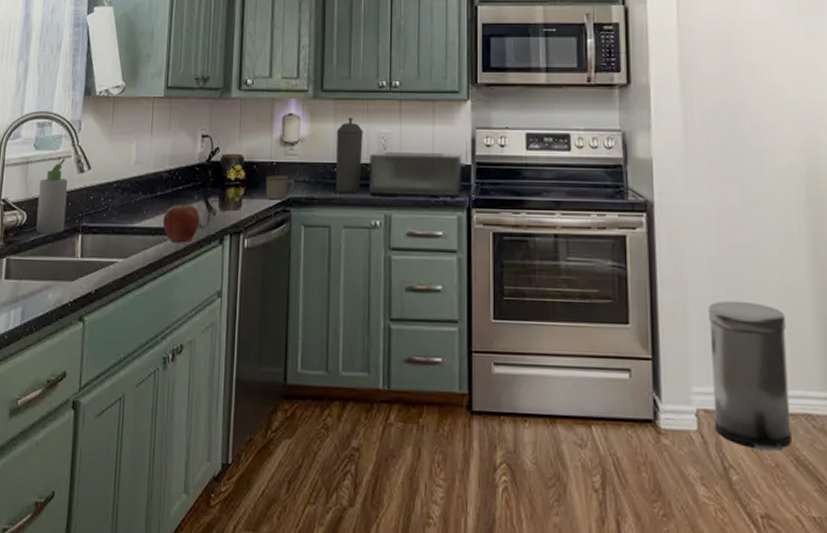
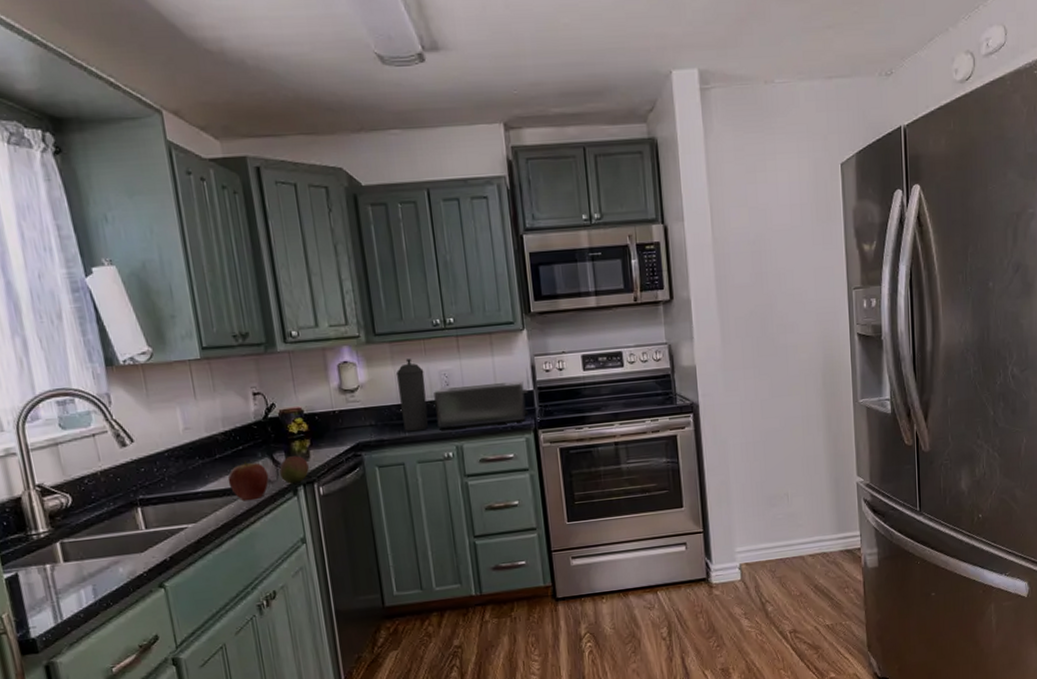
bottle: present [36,158,68,235] -> none [76,434,120,514]
fruit: none [211,203,239,232] -> present [279,456,309,484]
mug: present [265,176,294,200] -> none [330,422,362,447]
pedal bin: present [708,300,792,451] -> none [747,474,812,586]

